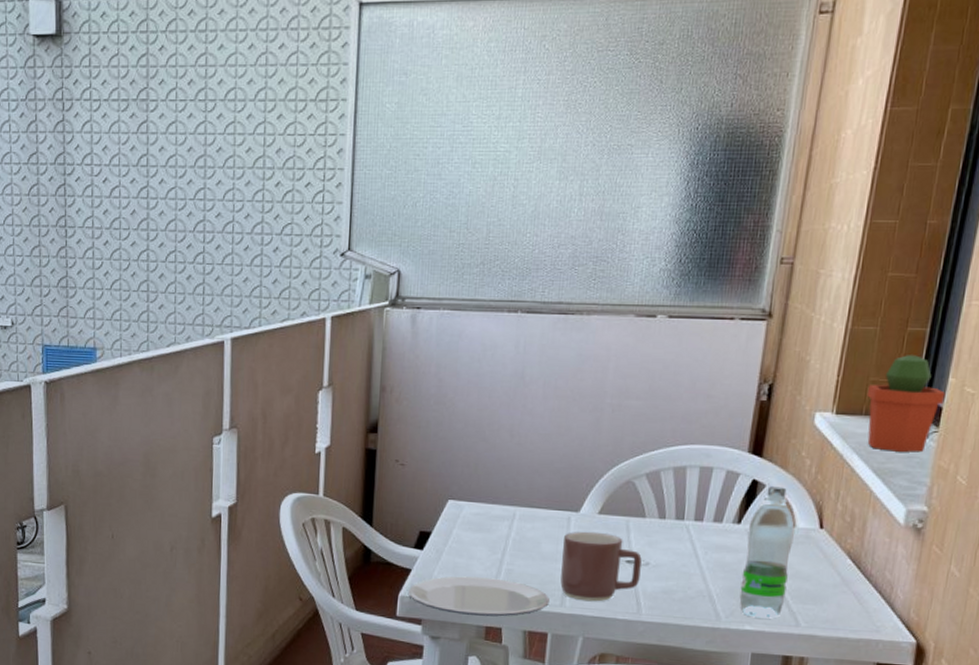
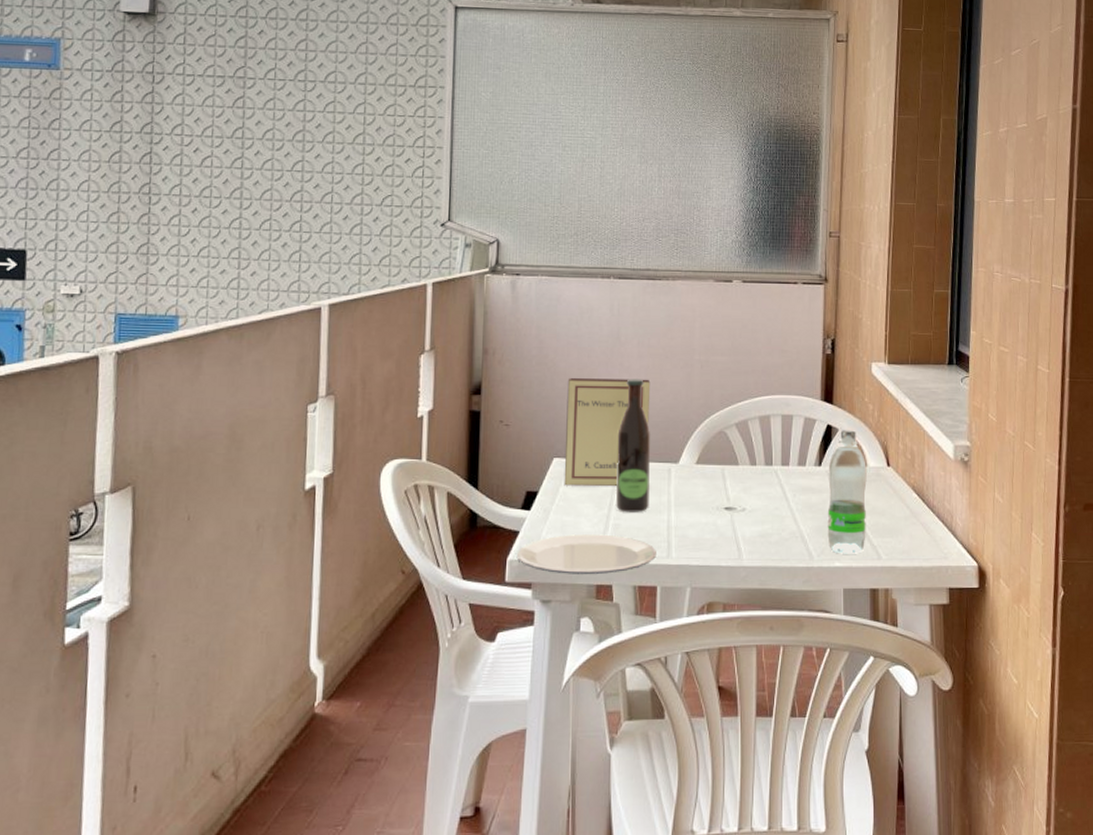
book: none [457,419,555,531] -> present [564,378,651,486]
bottle: none [509,422,552,559] -> present [615,379,651,512]
mug: present [560,531,642,602] -> none [666,481,738,551]
succulent plant: present [866,355,946,452] -> none [910,312,970,395]

